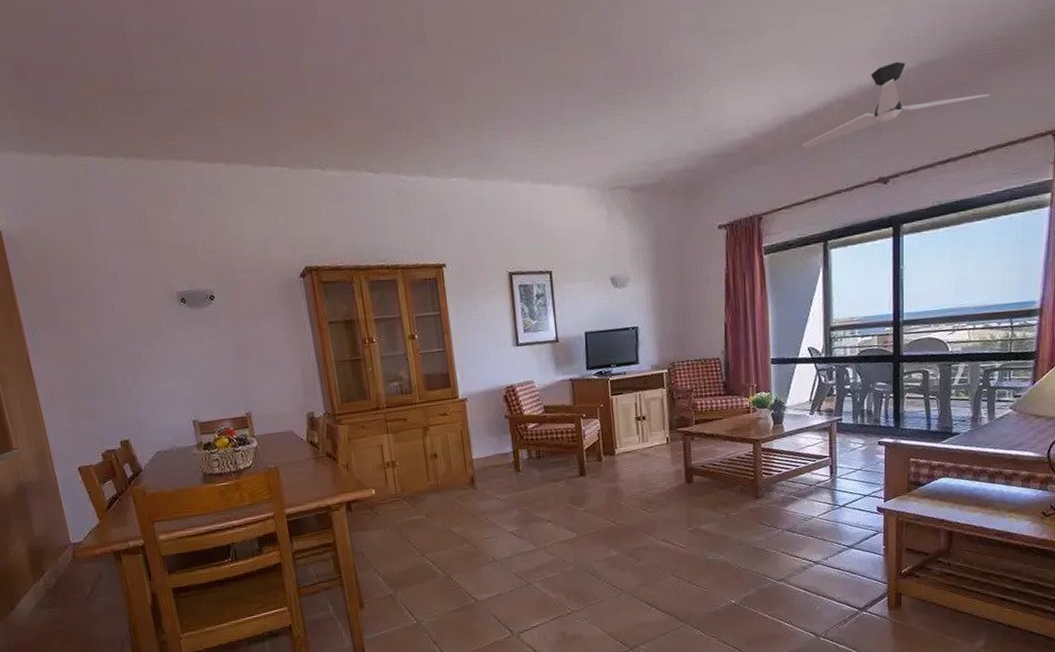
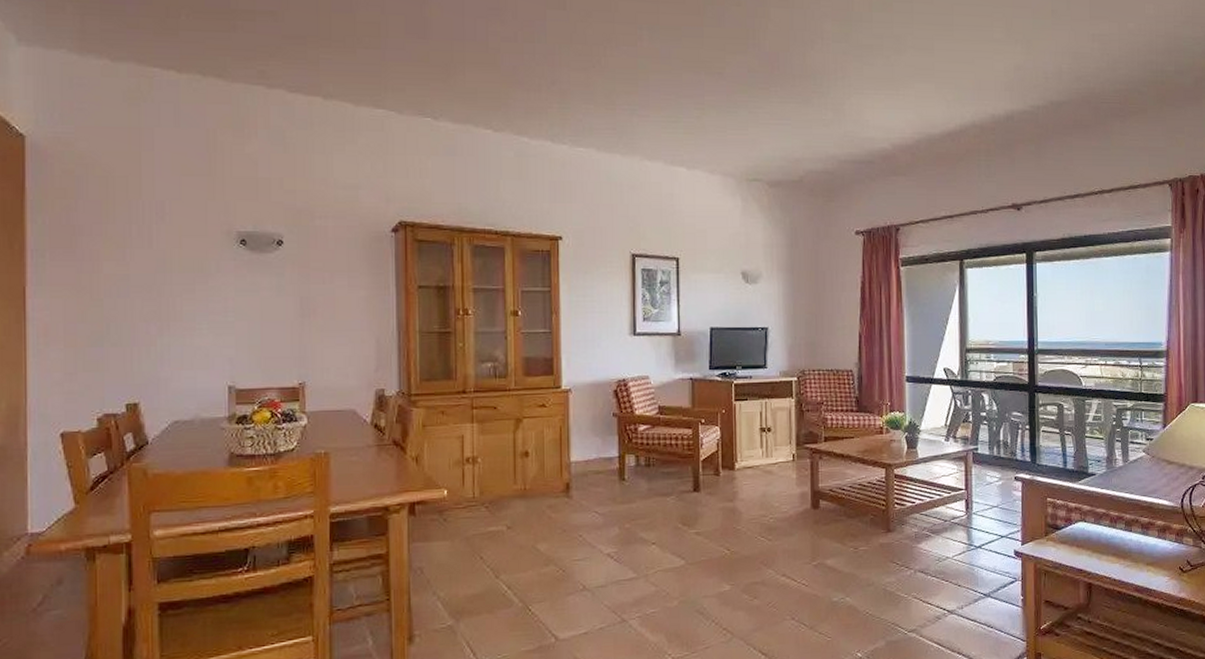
ceiling fan: present [801,61,991,149] -> none [939,97,1113,167]

